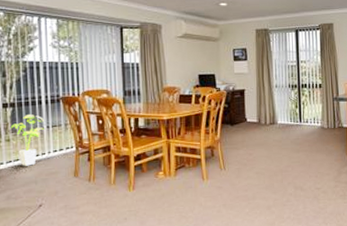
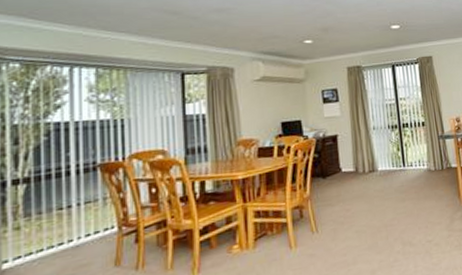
house plant: present [10,115,44,166] -> none [22,190,73,261]

